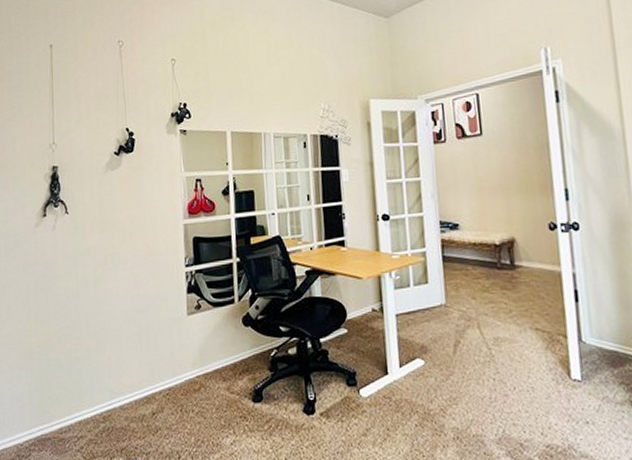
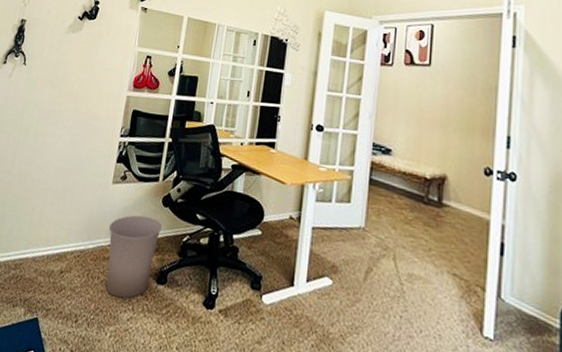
waste bin: none [194,339,248,425] -> present [105,215,163,299]

